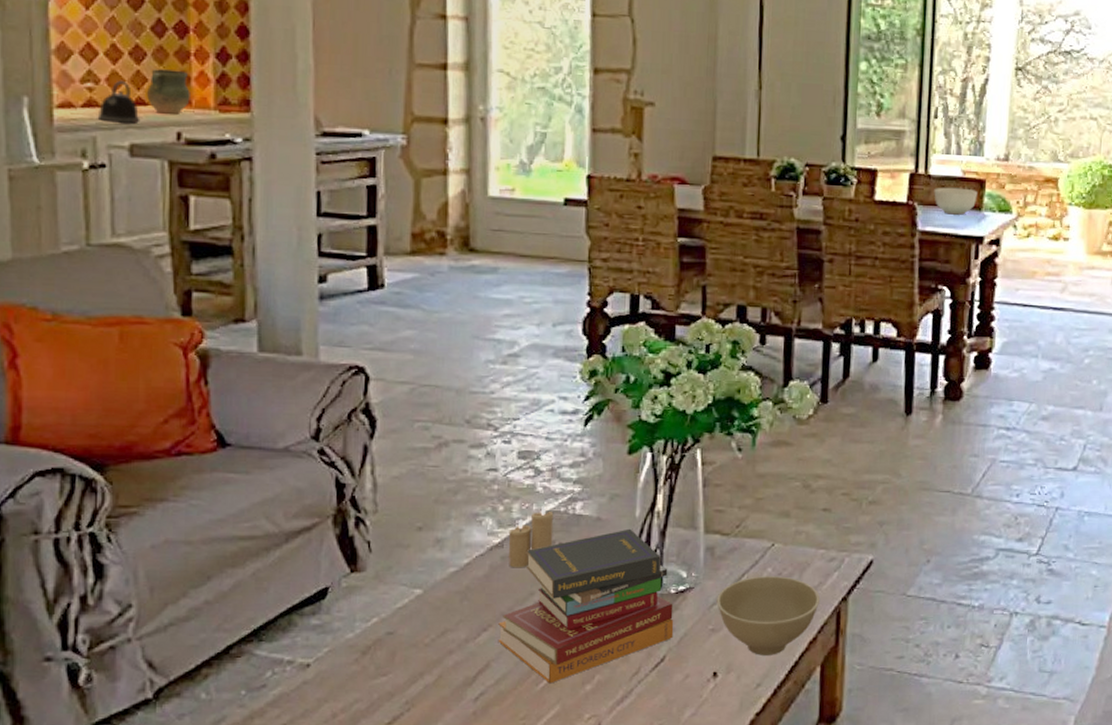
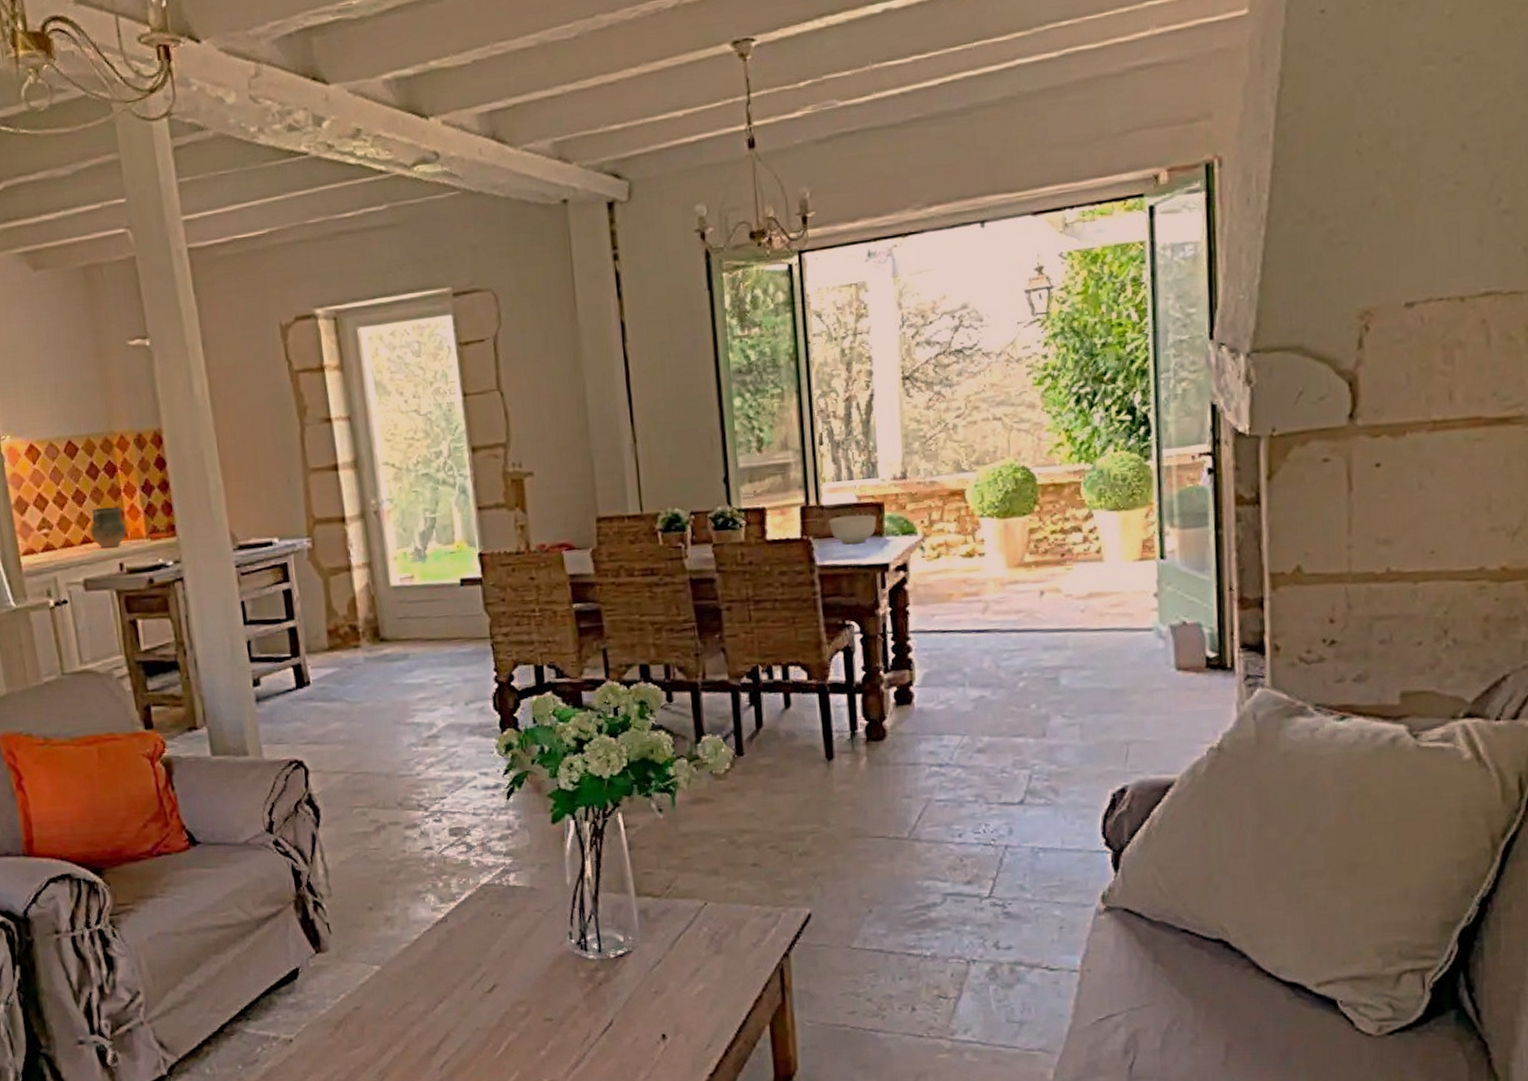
kettle: present [99,80,139,124] -> none [55,523,88,563]
books: present [498,528,674,684] -> none [452,896,618,1051]
candle: present [508,505,554,568] -> none [450,879,492,941]
bowl: present [716,576,821,655] -> none [656,935,761,1016]

